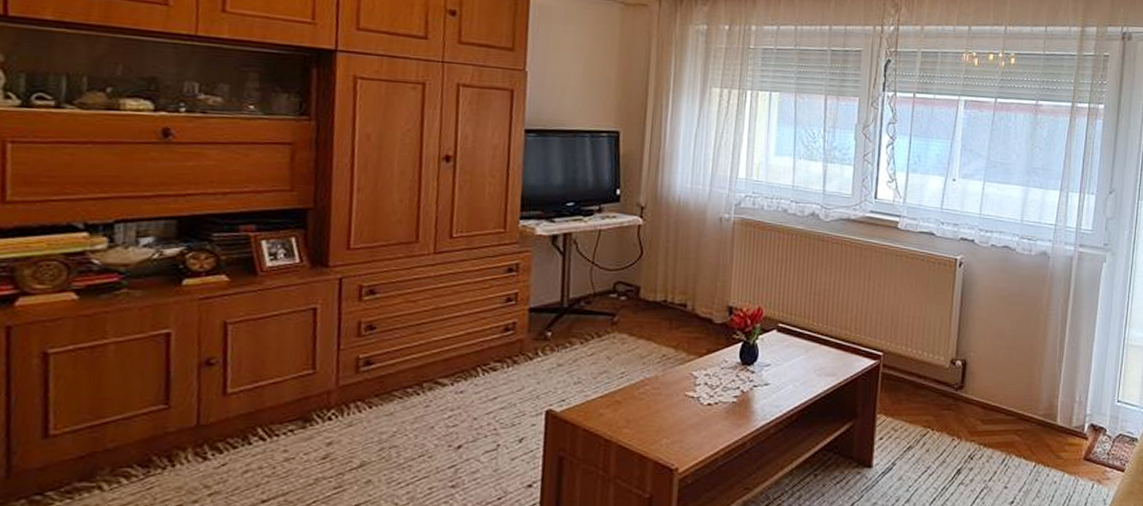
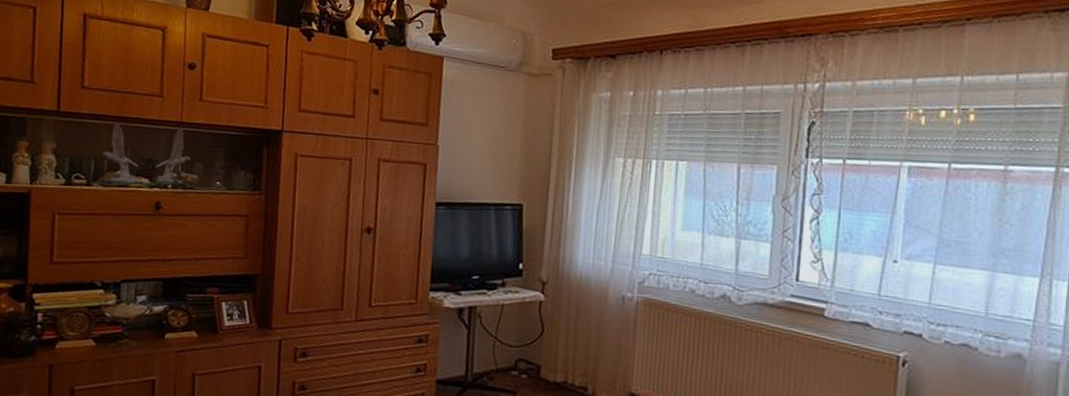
figurine: none [65,32,226,114] -> present [93,122,200,190]

